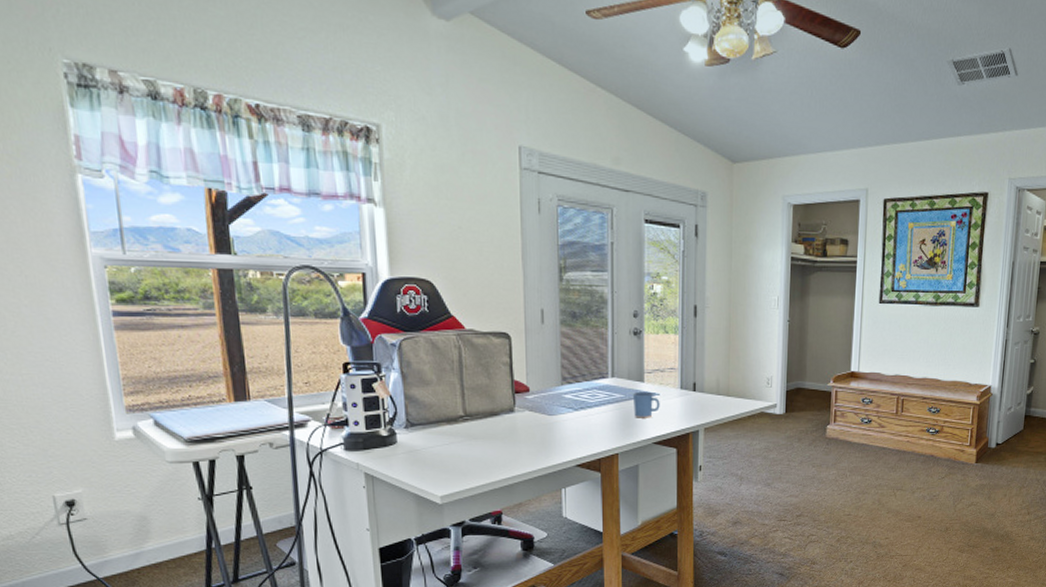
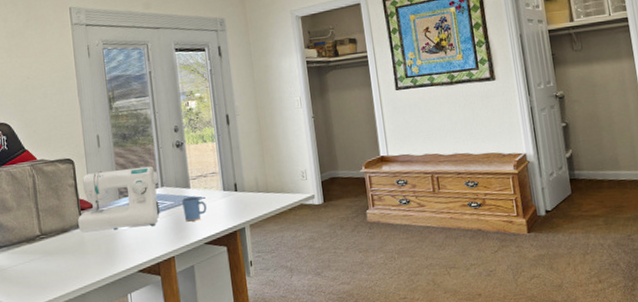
sewing machine: none [511,348,610,420] -> present [78,164,160,233]

